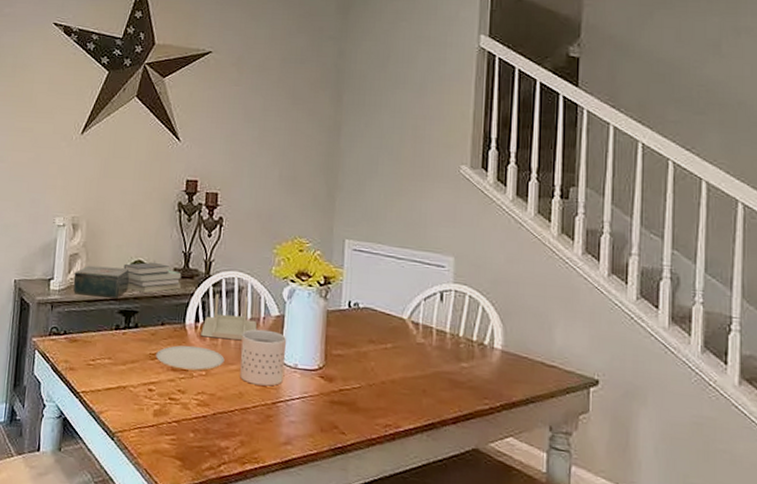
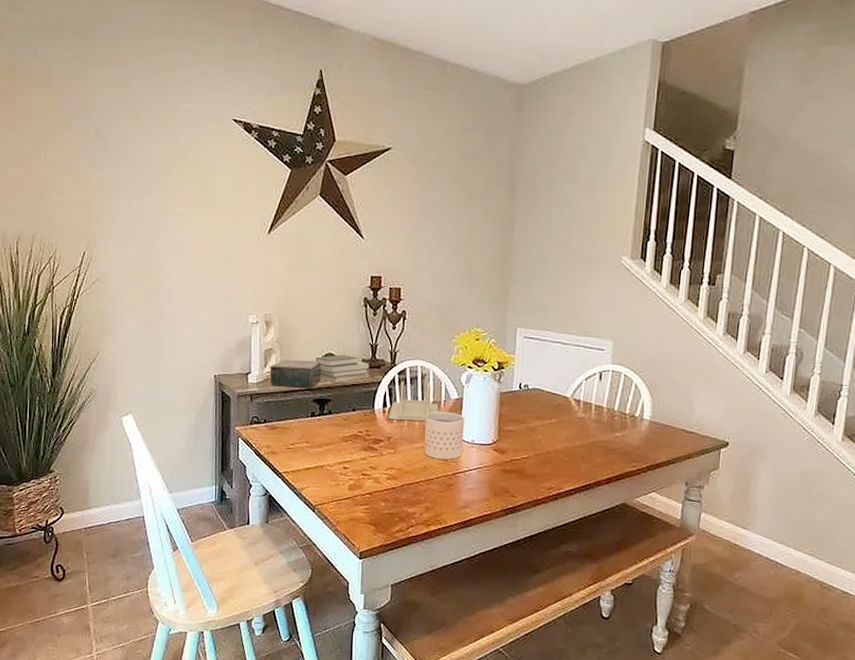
plate: present [156,345,225,371] -> none [349,428,410,450]

